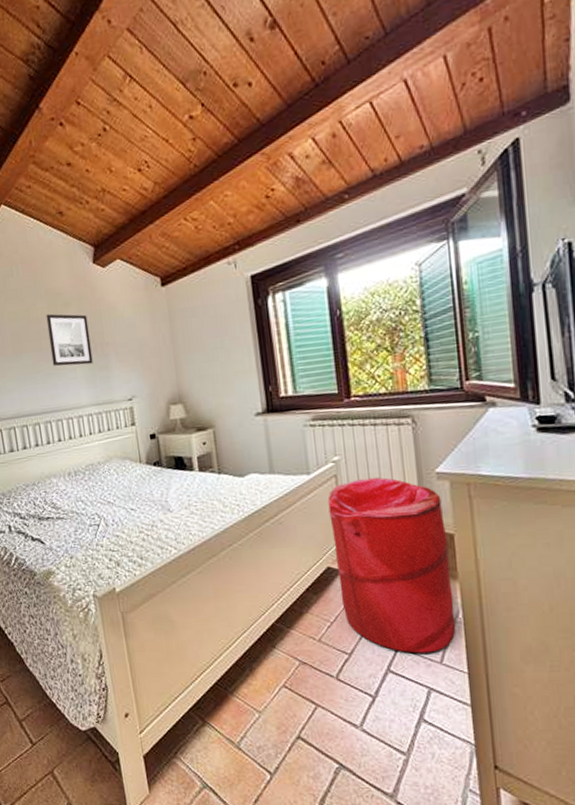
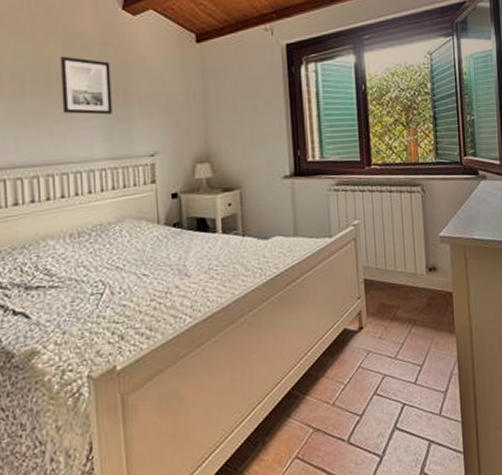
laundry hamper: present [327,476,456,653] -> none [347,240,453,408]

